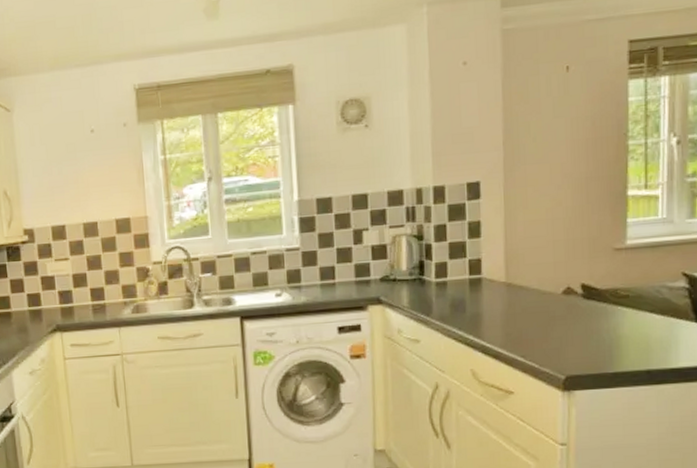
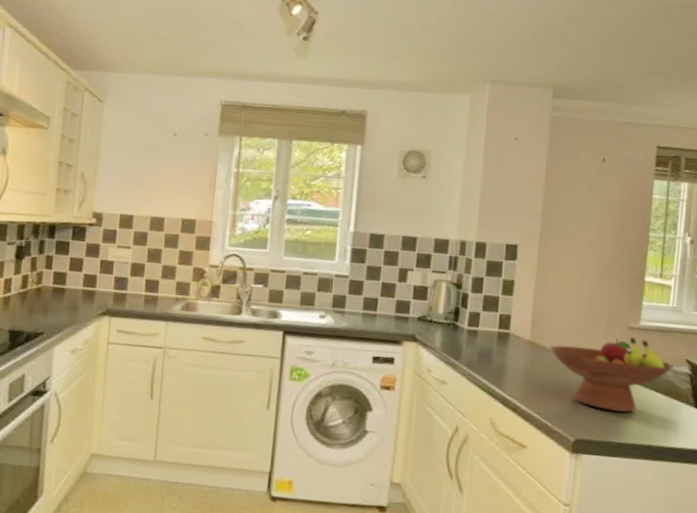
fruit bowl: none [527,259,670,341] -> present [549,337,675,413]

